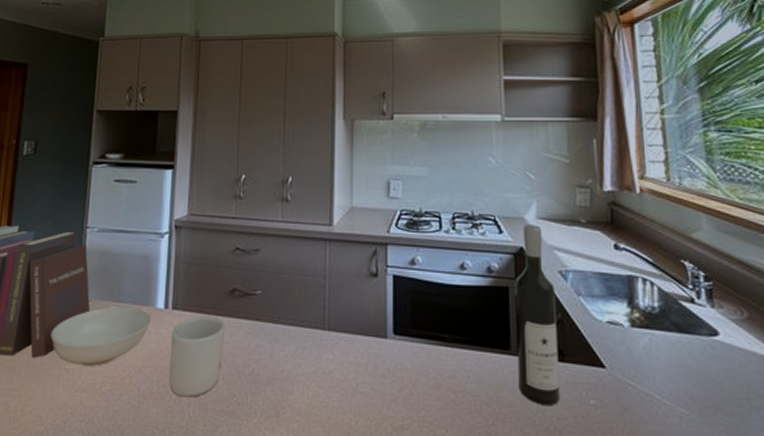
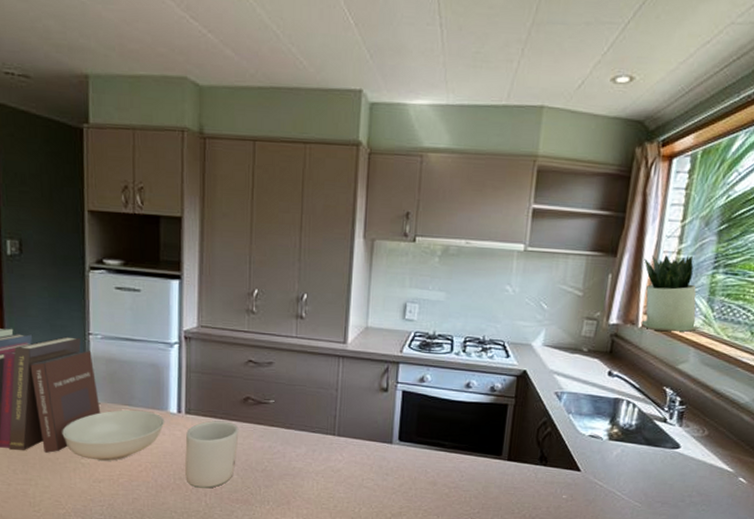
bottle: present [515,225,560,406] -> none [504,351,549,499]
planter: none [627,115,707,197] -> present [641,255,702,333]

